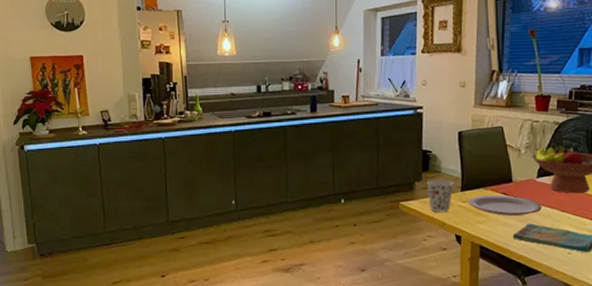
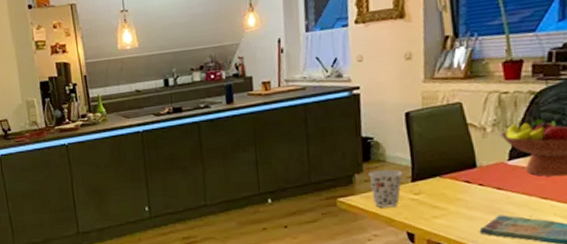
plate: present [468,194,542,216] -> none [421,183,517,208]

